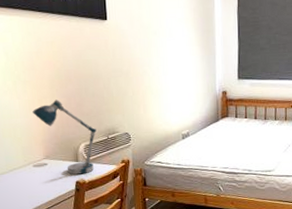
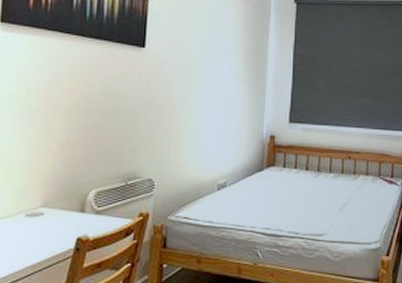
desk lamp: present [33,99,96,175] -> none [38,134,113,229]

